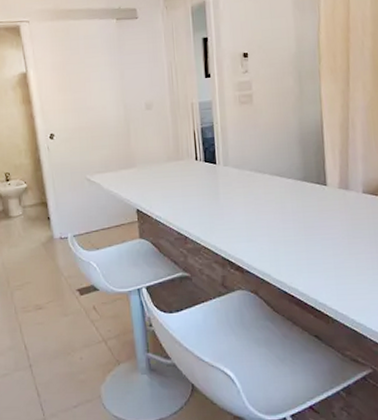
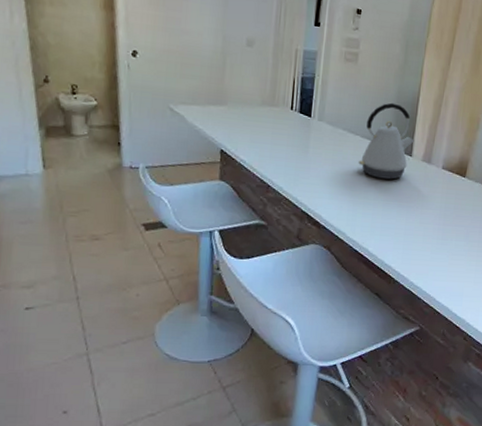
kettle: none [271,135,326,214] -> present [358,102,415,180]

